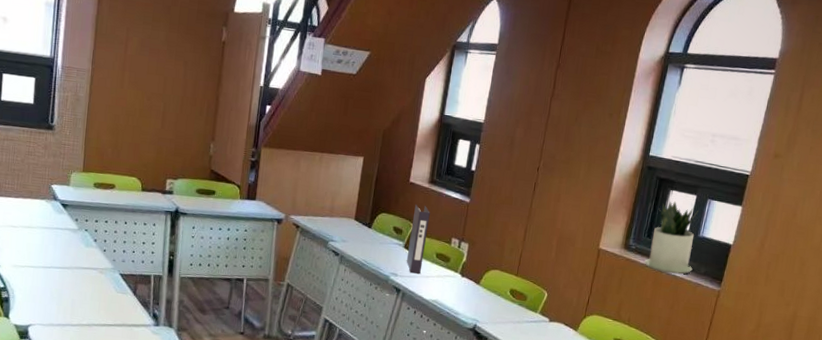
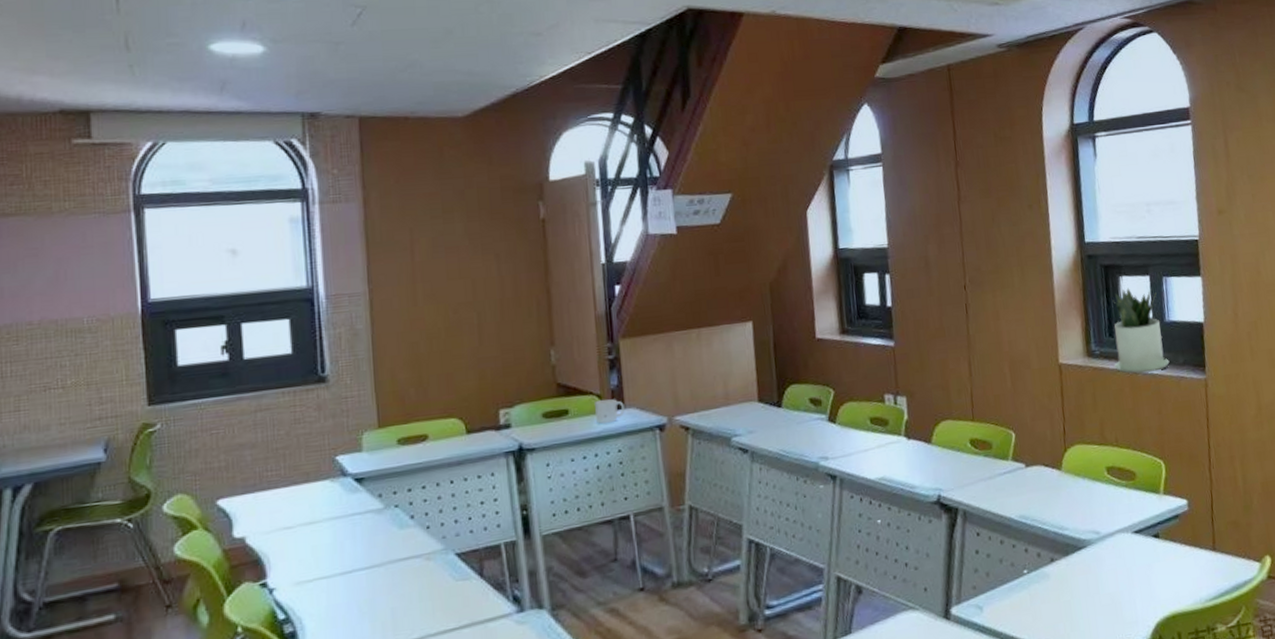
mug: none [233,189,256,209] -> present [594,398,625,425]
binder: present [406,204,430,273] -> none [829,363,856,450]

